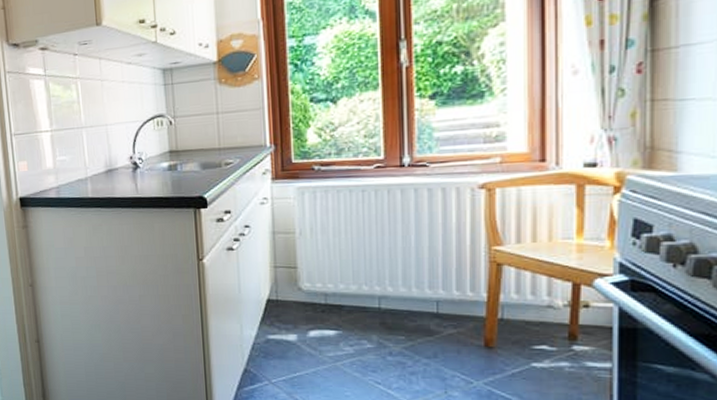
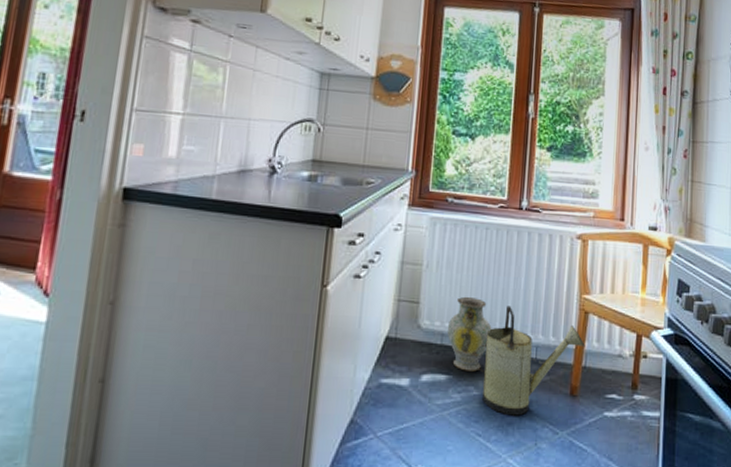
ceramic jug: none [330,258,381,327] -> present [447,296,492,372]
watering can: none [364,264,501,367] -> present [474,305,585,416]

